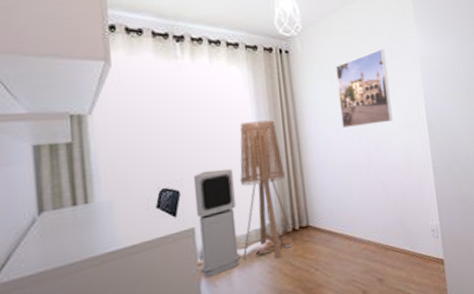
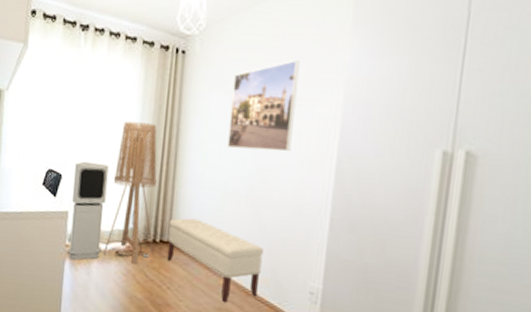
bench: none [304,197,393,264] -> present [167,218,263,303]

